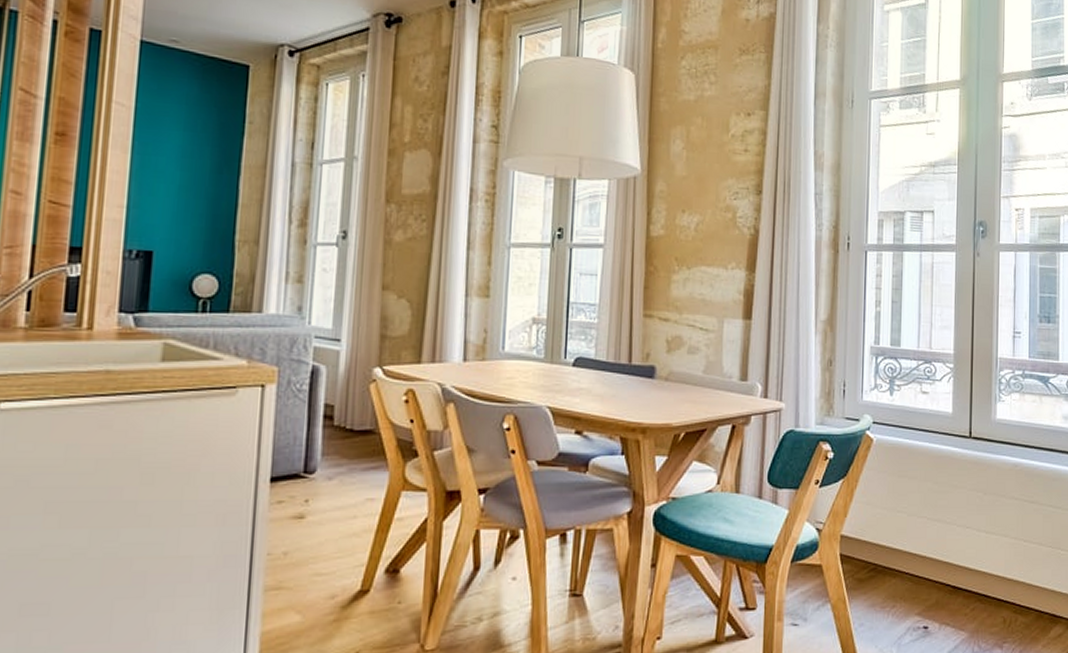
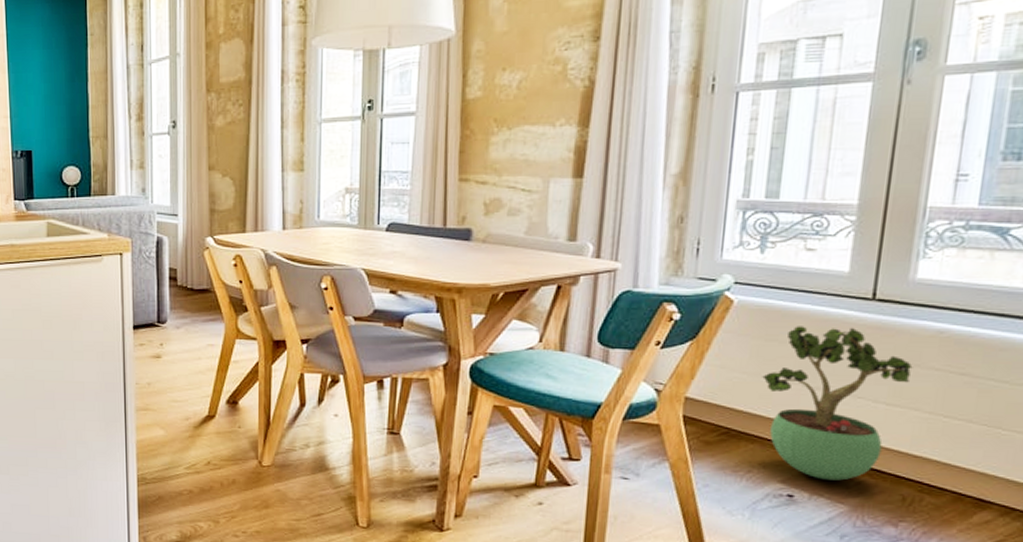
potted plant: none [898,462,1001,609] -> present [762,326,913,481]

